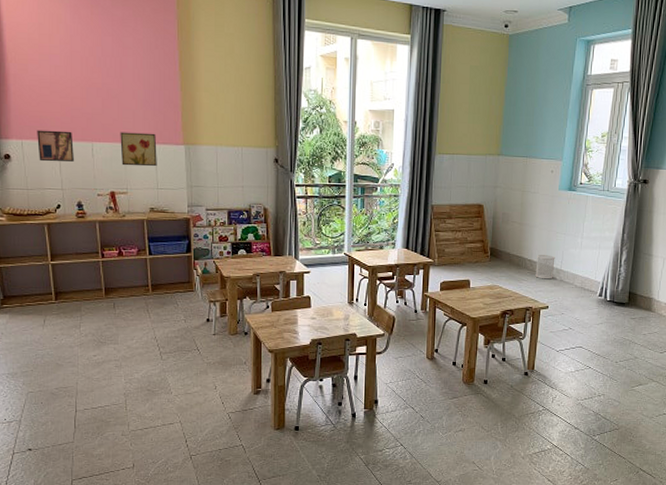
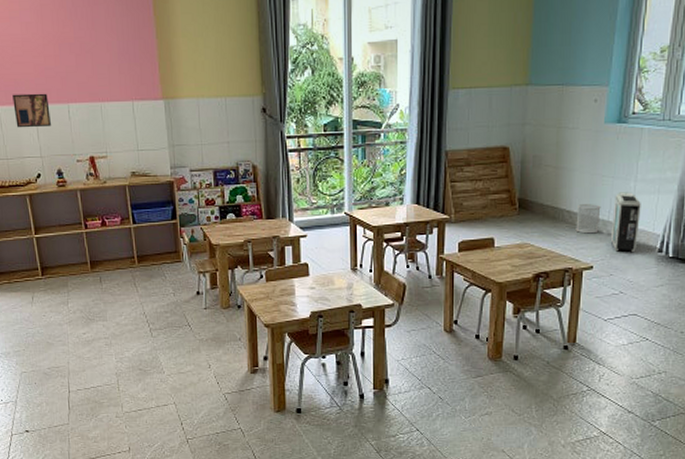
wall art: present [120,132,157,167] -> none [96,88,136,127]
air purifier: none [562,246,586,295] -> present [610,192,641,252]

